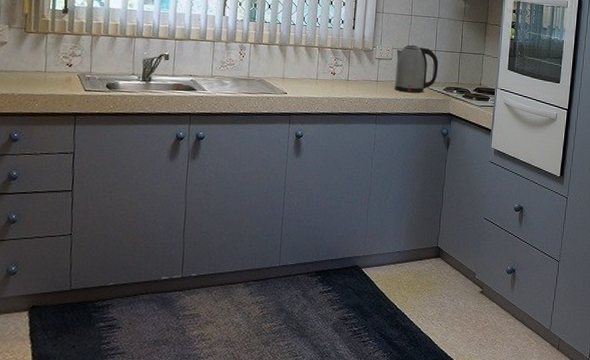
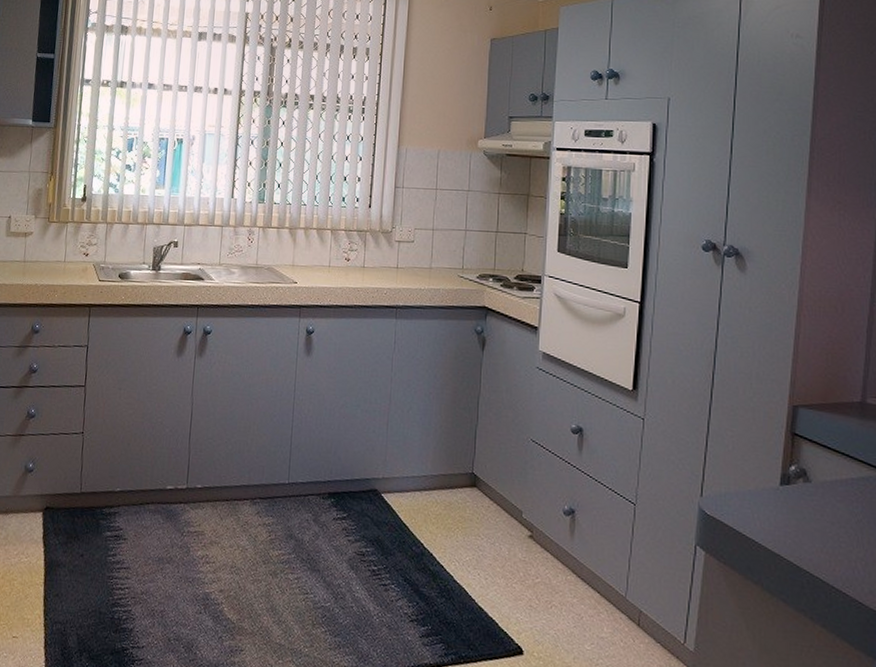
kettle: present [394,45,439,93] -> none [417,224,470,282]

